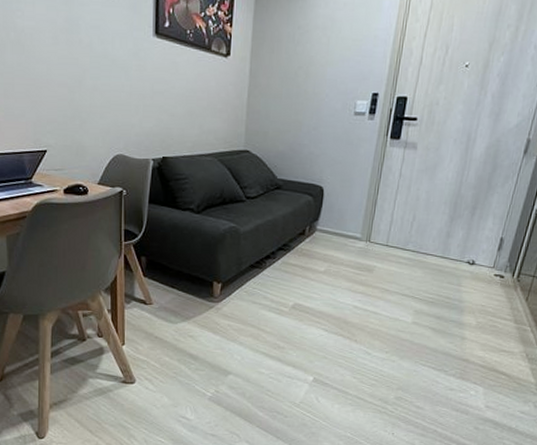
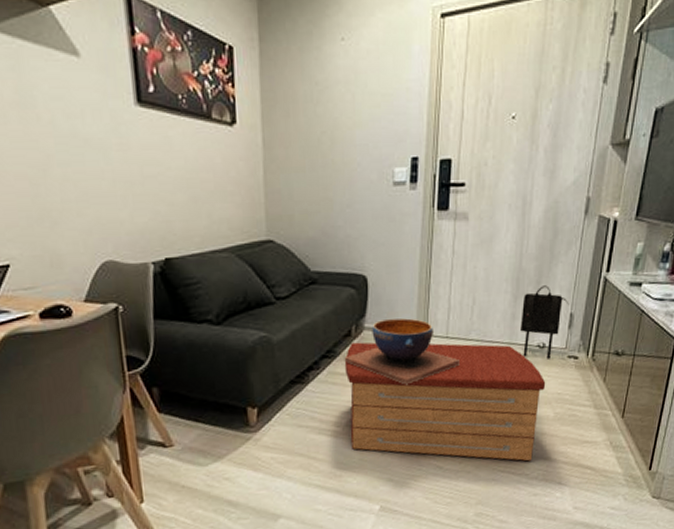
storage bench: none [294,240,472,360] -> present [344,342,546,461]
decorative bowl: none [297,225,396,281] -> present [344,318,460,385]
backpack: none [453,211,501,275] -> present [520,285,569,359]

